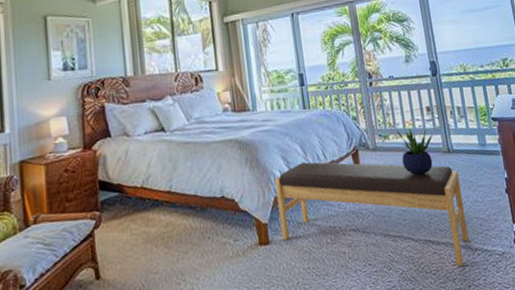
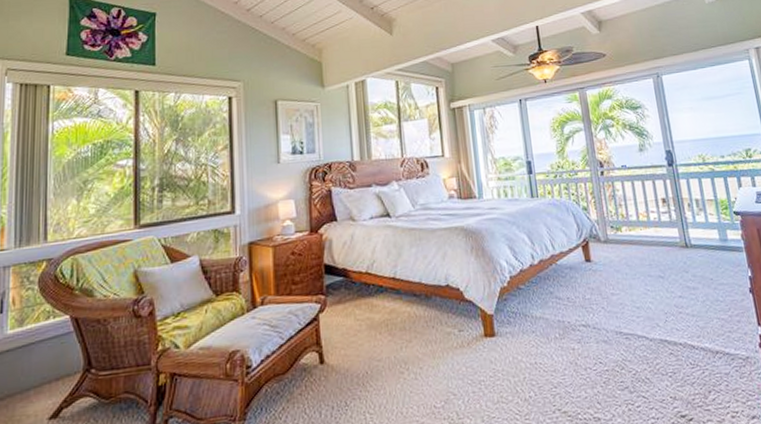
bench: present [275,162,469,267] -> none [501,252,709,370]
potted plant: present [397,128,433,175] -> none [630,220,669,270]

